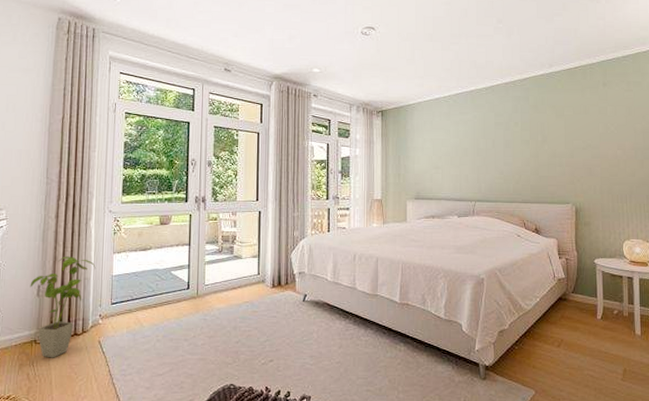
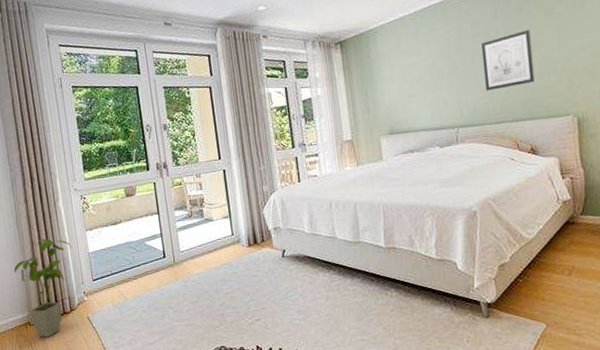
wall art: none [501,126,543,173] -> present [481,30,535,91]

